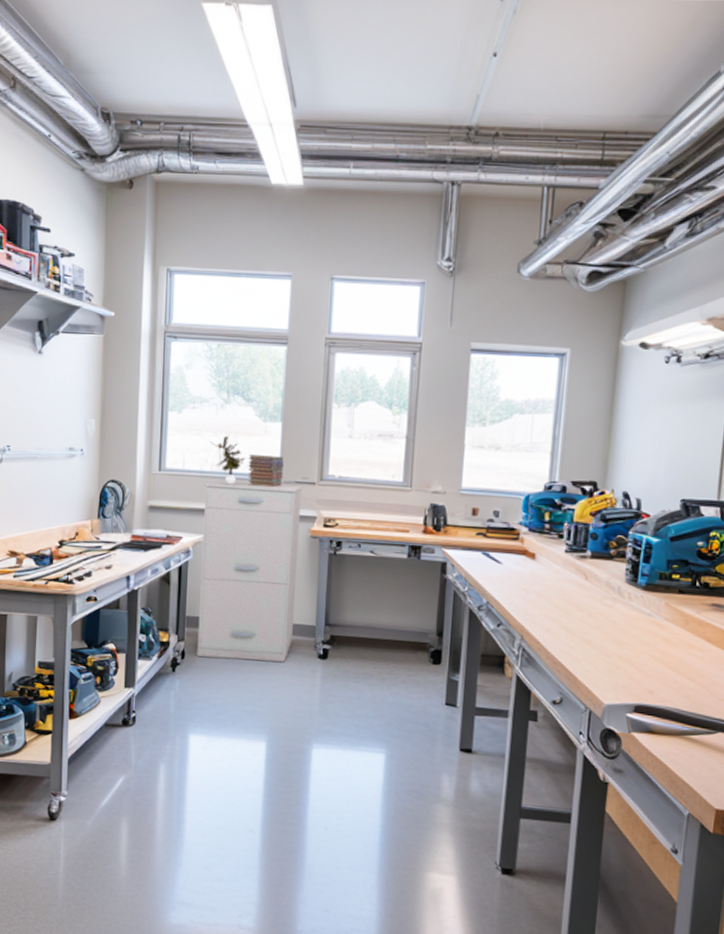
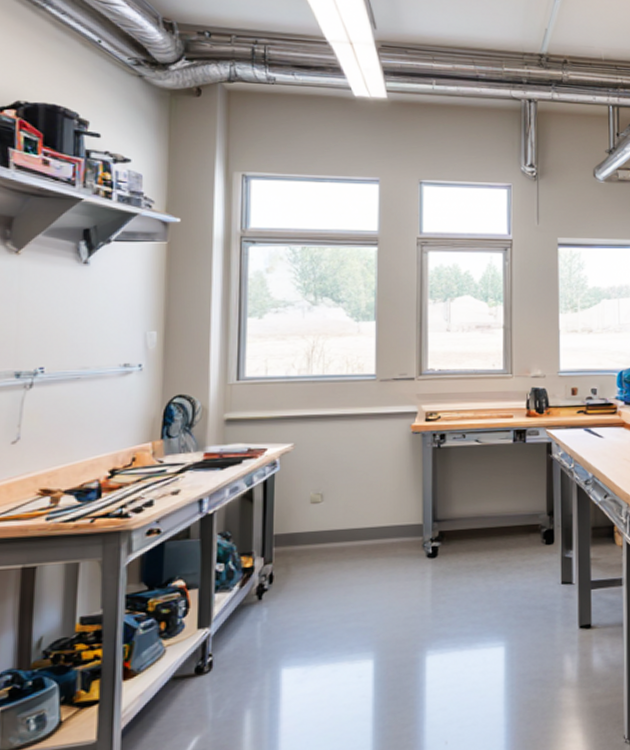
filing cabinet: present [197,480,302,662] -> none [288,382,400,577]
potted plant: present [210,434,246,485] -> none [297,337,338,388]
book stack: present [248,454,284,488] -> none [340,355,379,388]

